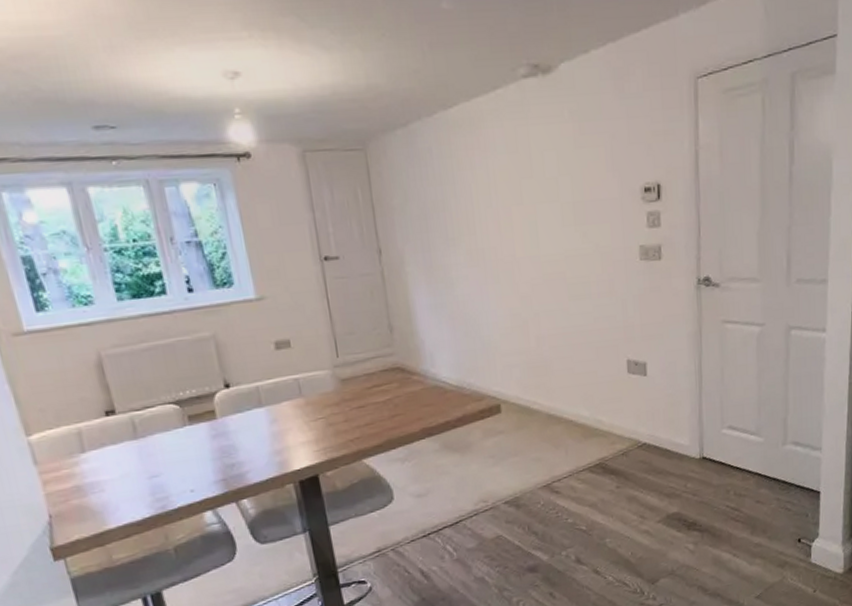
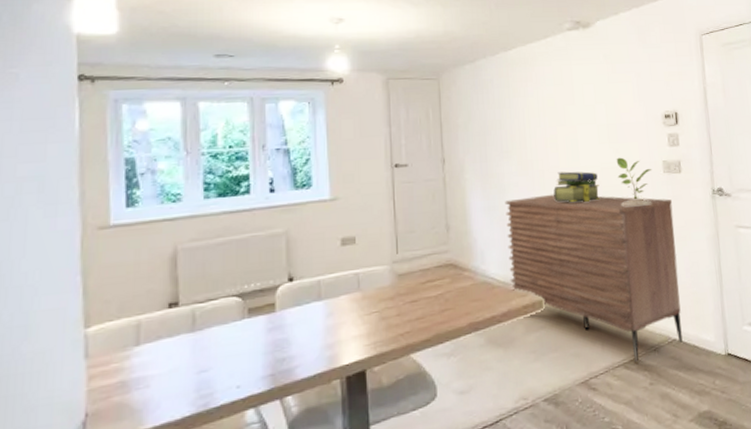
sideboard: none [454,288,654,467] -> present [505,194,683,363]
stack of books: none [509,260,565,298] -> present [553,171,601,203]
potted plant: none [583,242,627,301] -> present [616,157,653,207]

